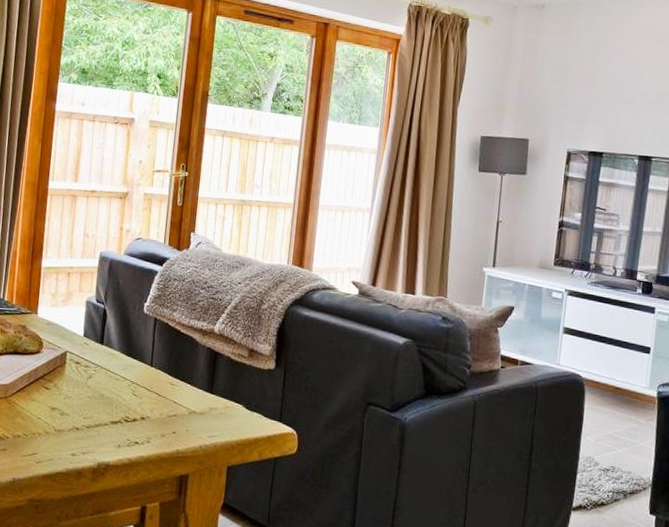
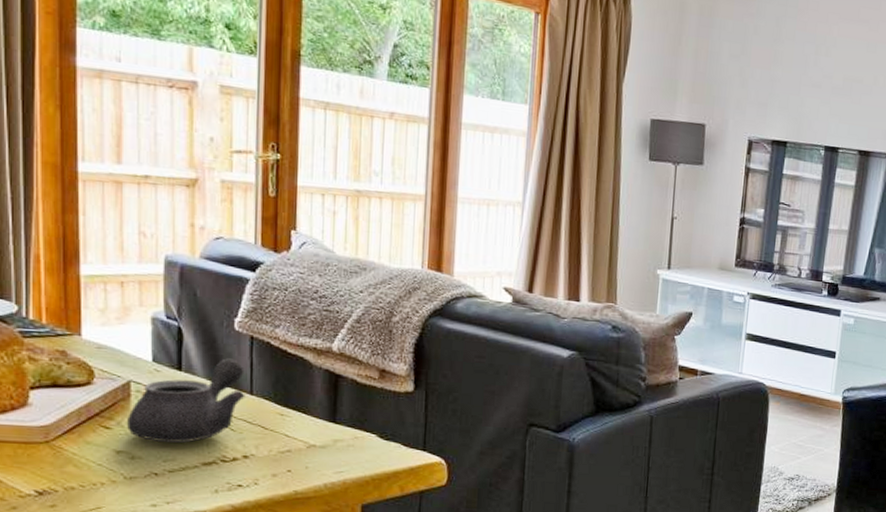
teapot: none [61,335,148,404] -> present [127,358,245,443]

